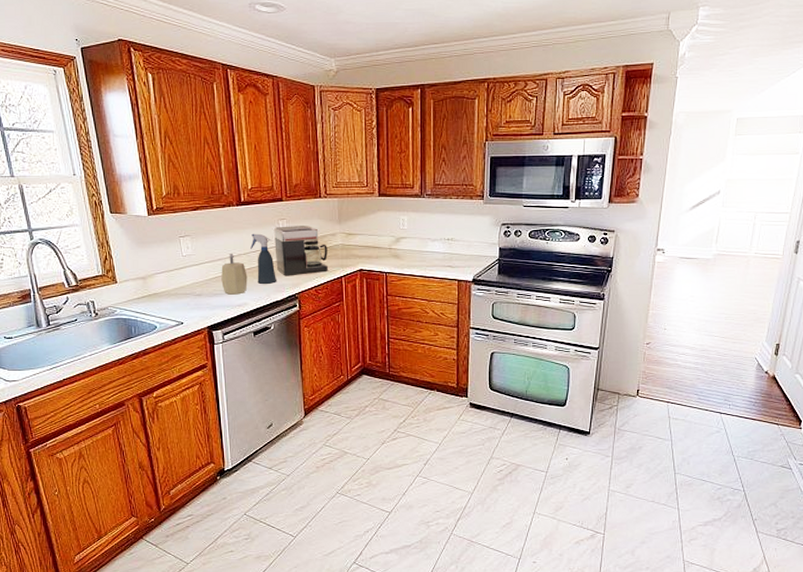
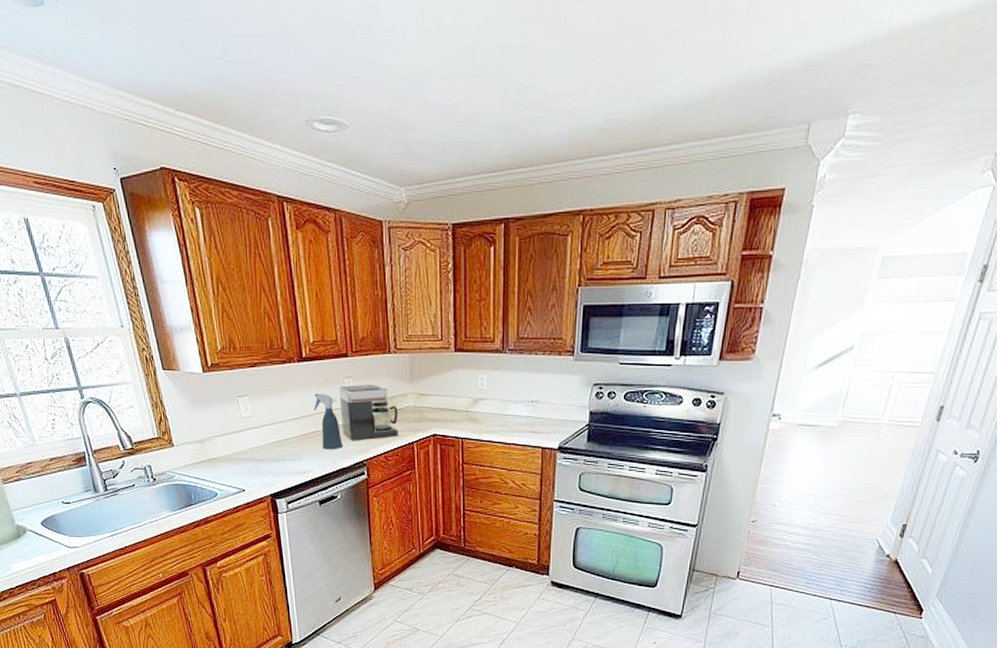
soap dispenser: present [221,253,248,295] -> none [283,415,312,461]

